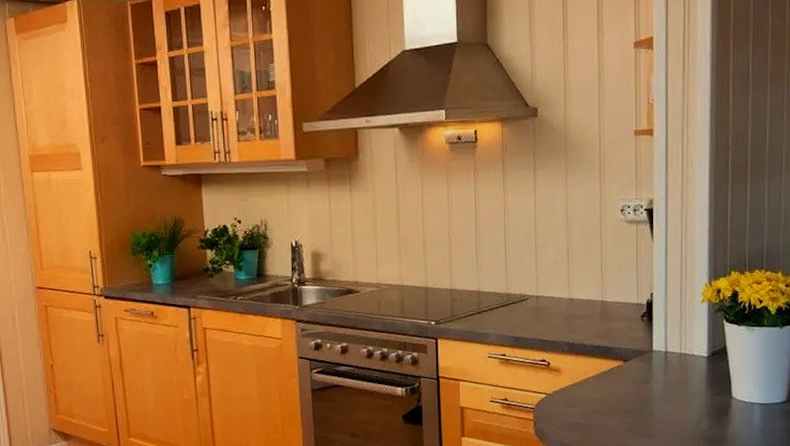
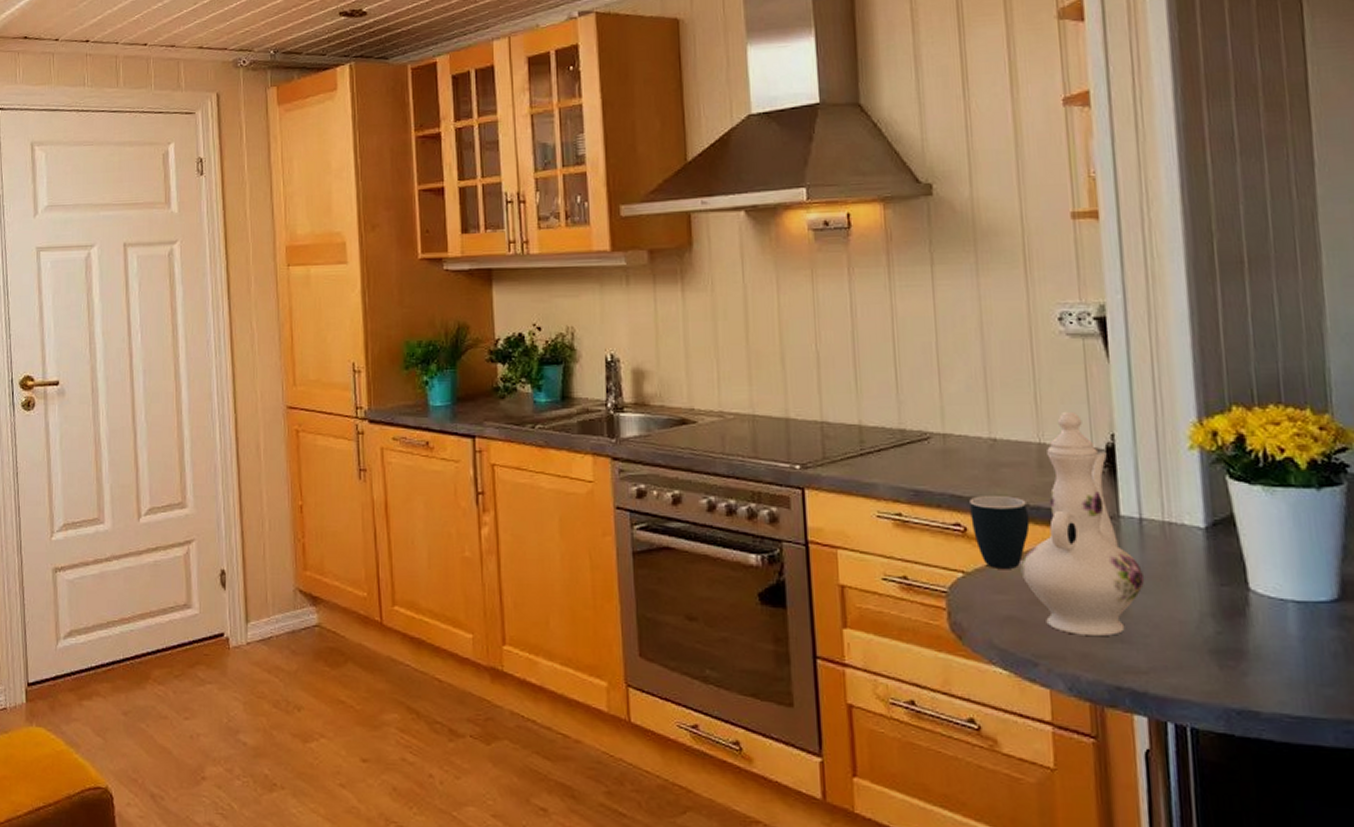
mug: none [553,339,592,390] -> present [969,496,1030,569]
ewer: none [585,277,666,433] -> present [1020,411,1145,636]

